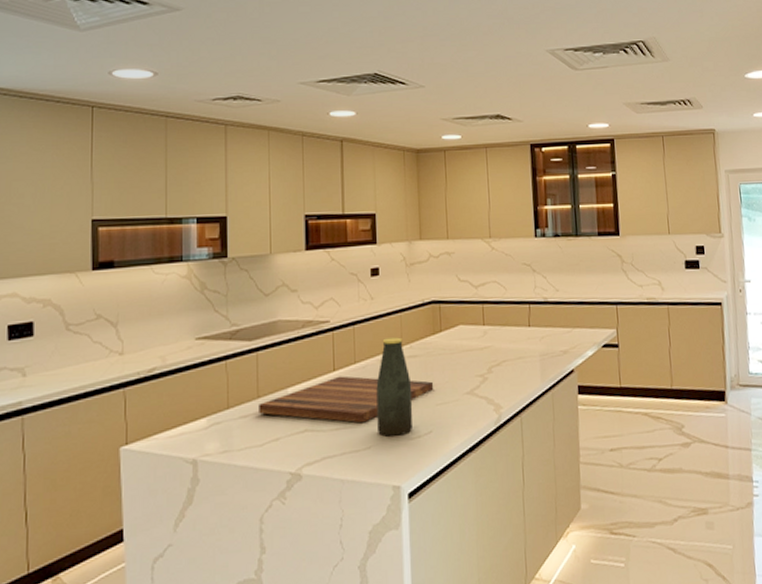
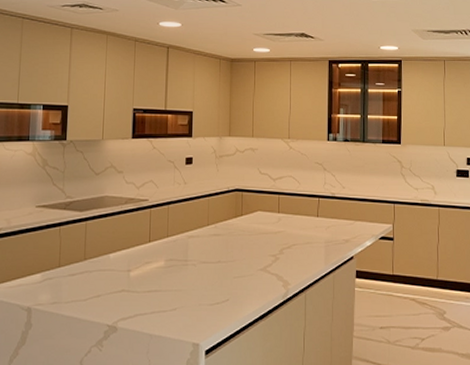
cutting board: present [259,376,434,423] -> none [85,247,233,288]
bottle: present [376,337,413,437] -> none [183,218,214,301]

